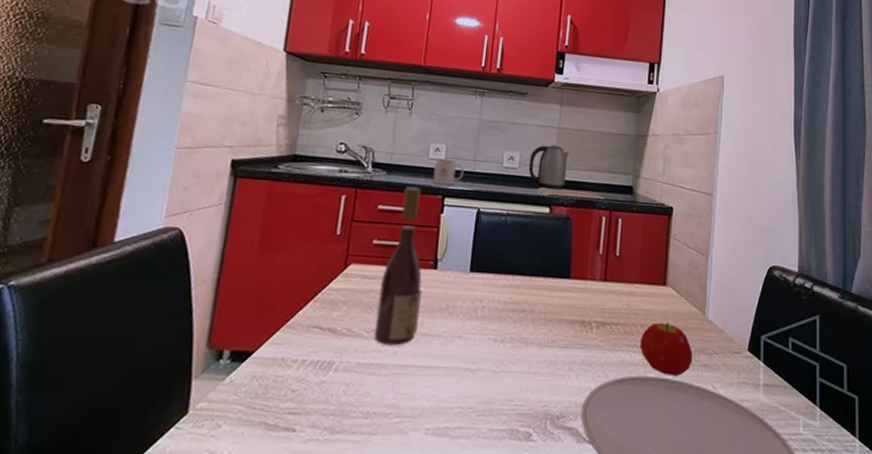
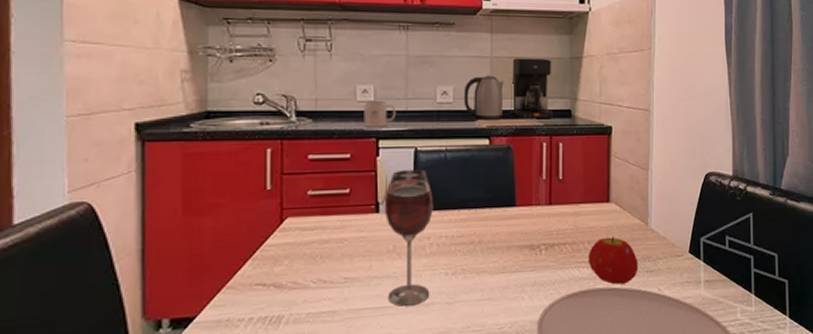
wine bottle: present [373,186,422,346] -> none [321,132,366,293]
wineglass: none [435,228,491,369] -> present [384,169,433,306]
coffee maker: none [573,131,616,194] -> present [511,58,554,120]

